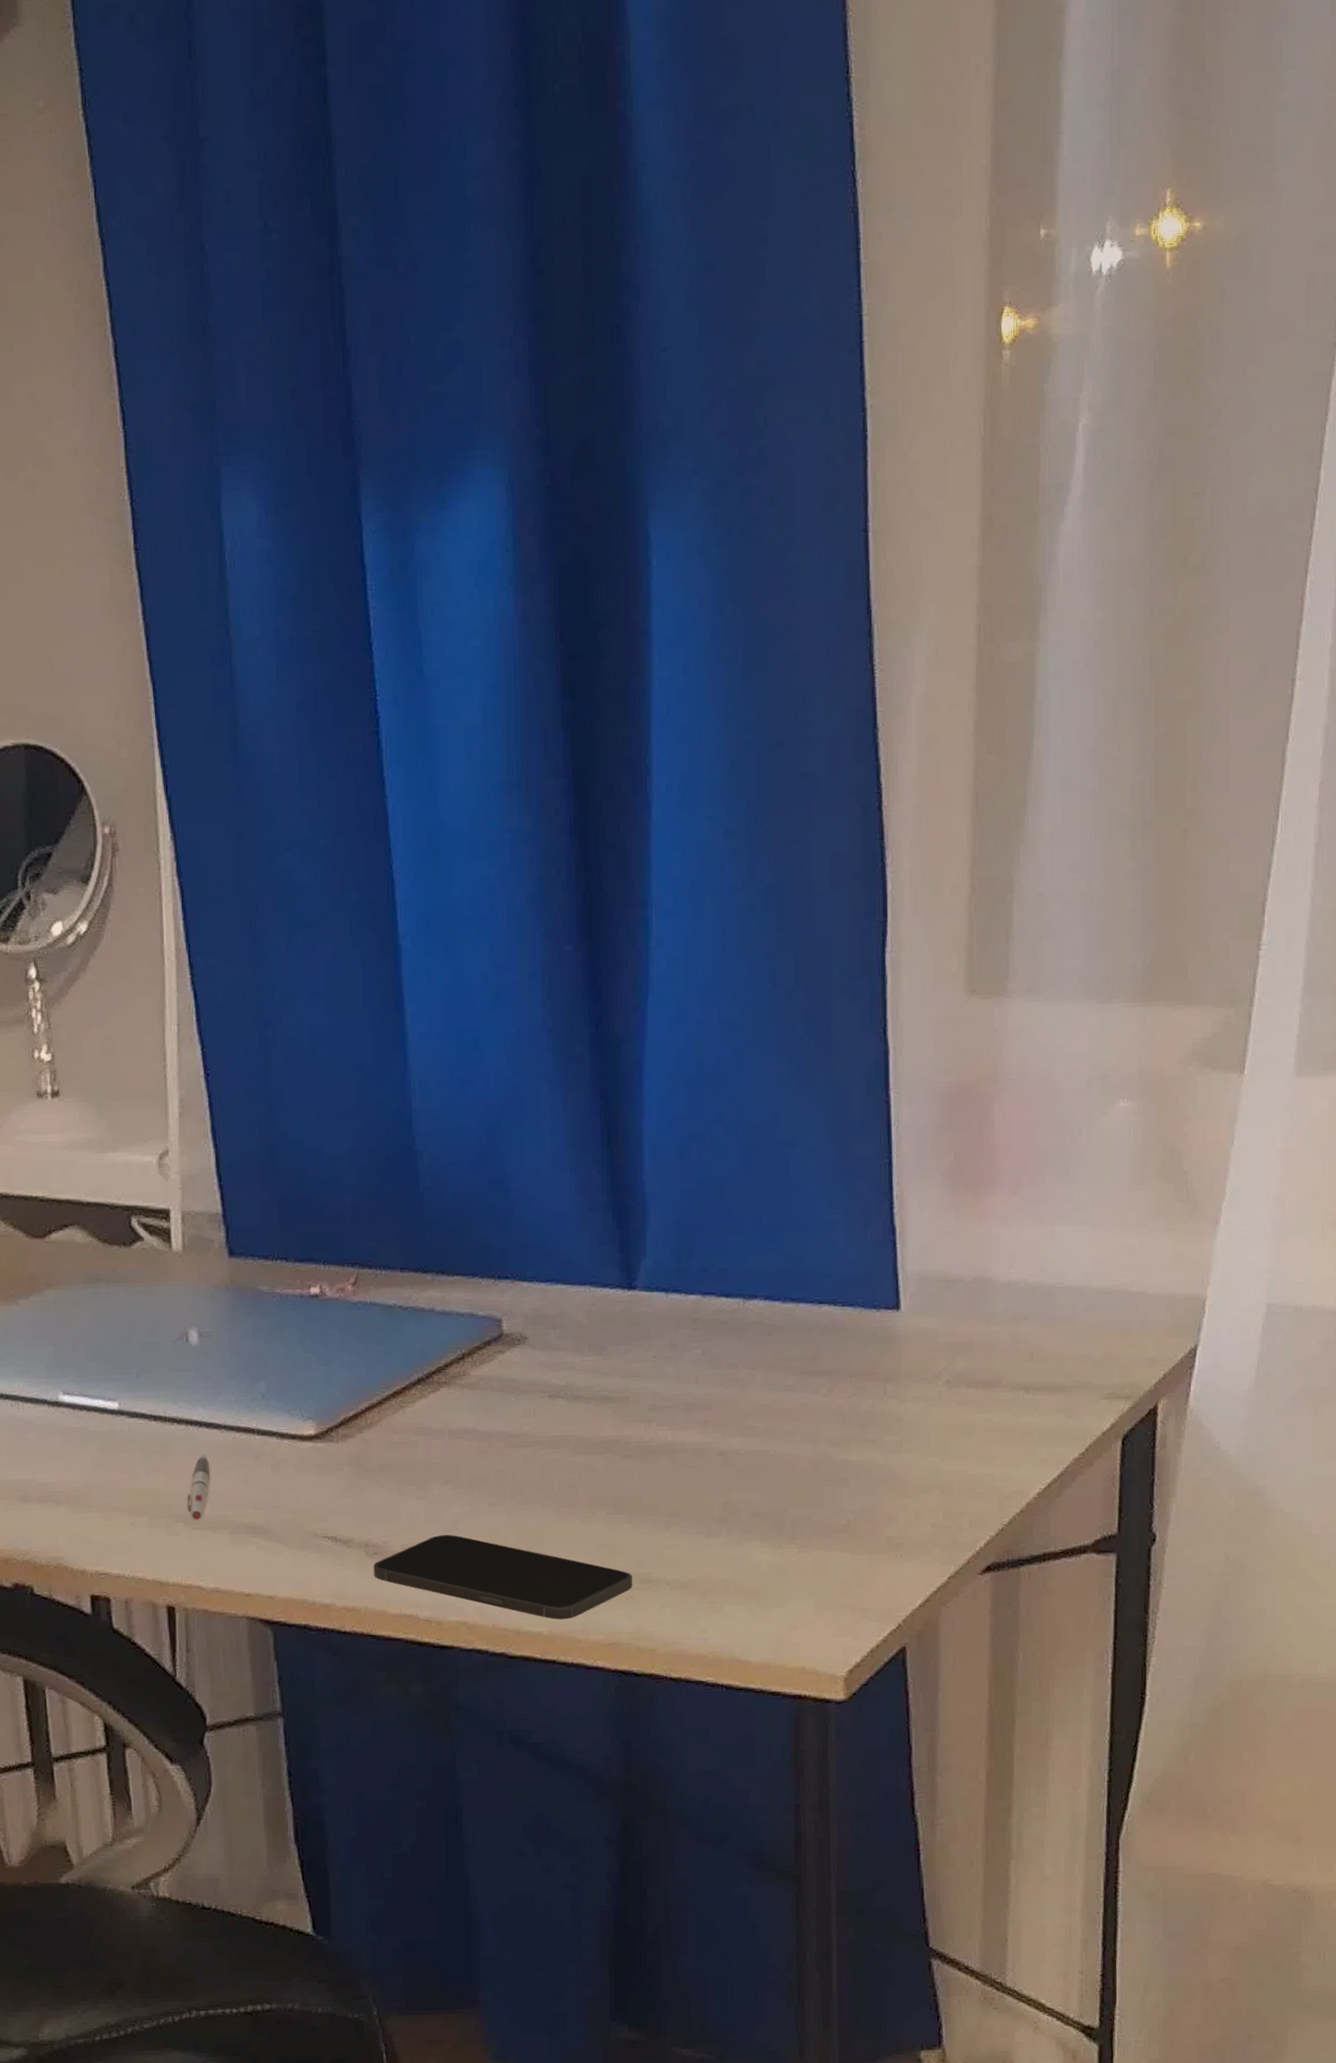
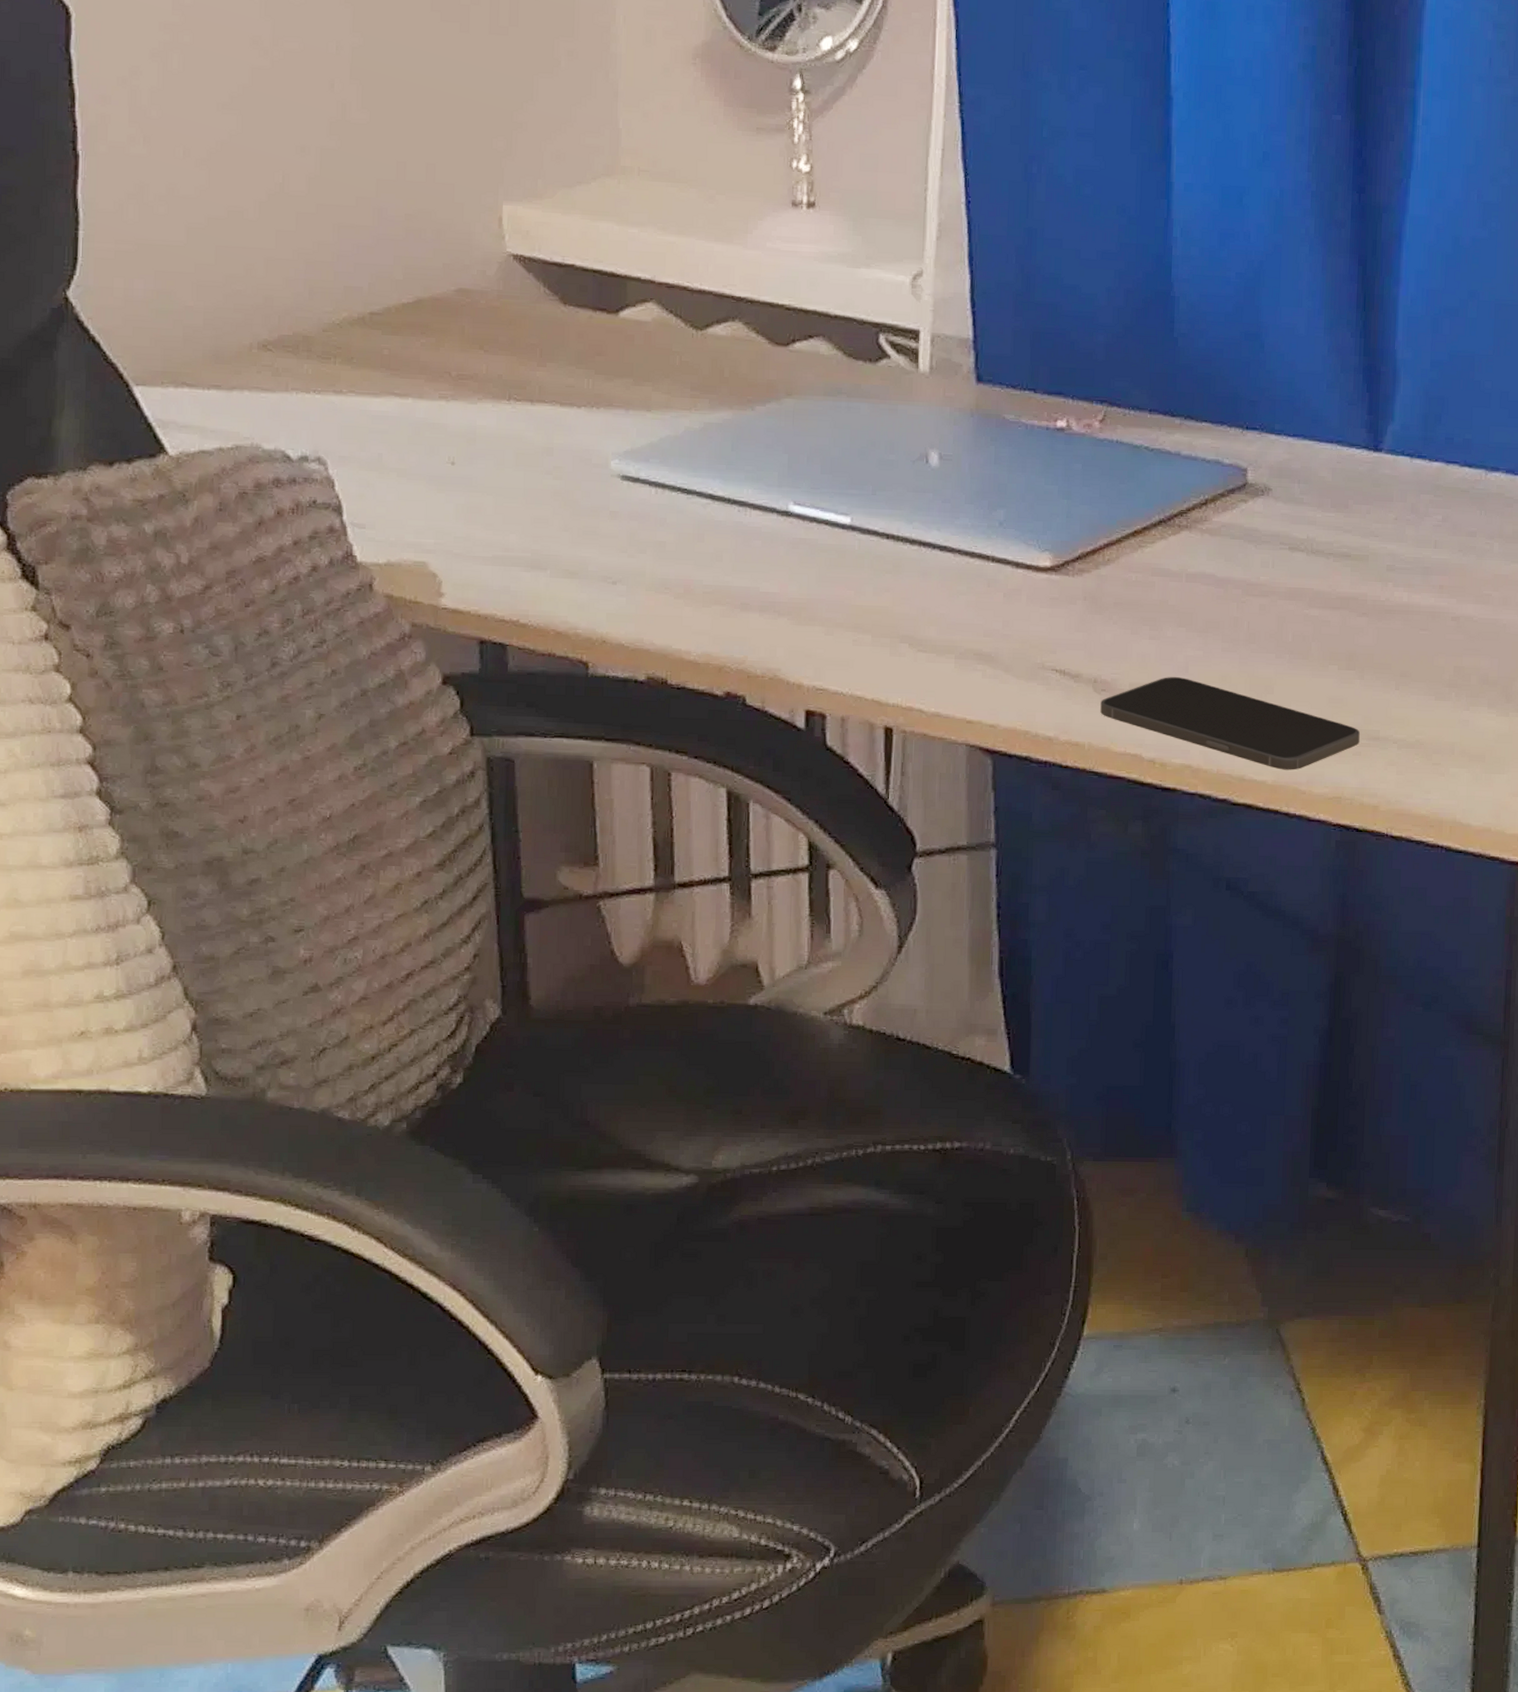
pen: present [187,1454,210,1521] -> none [913,576,940,643]

